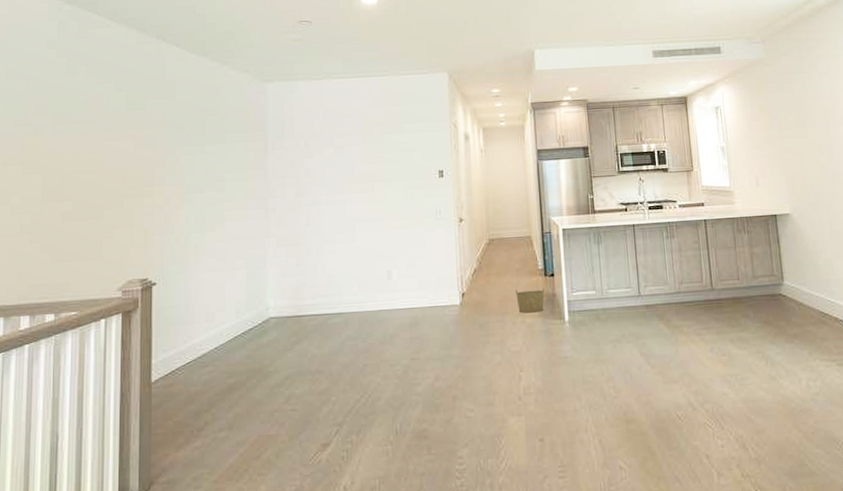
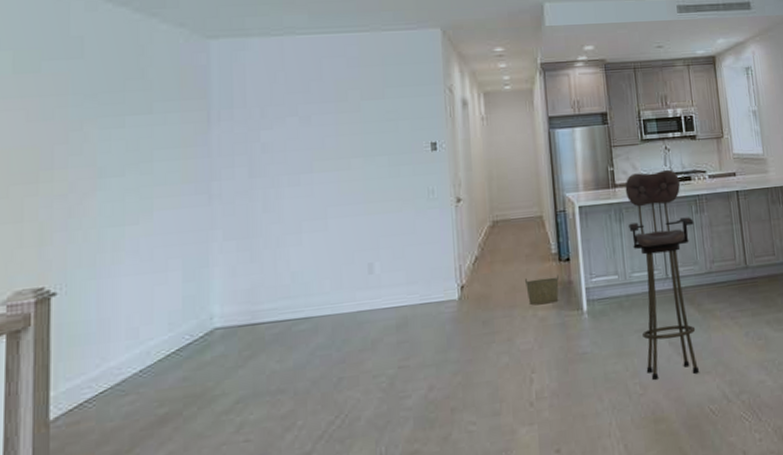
bar stool: none [603,198,667,385] -> present [625,169,699,380]

